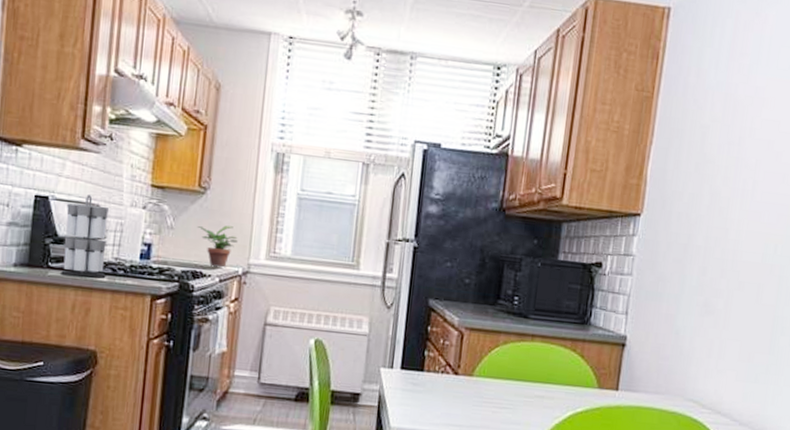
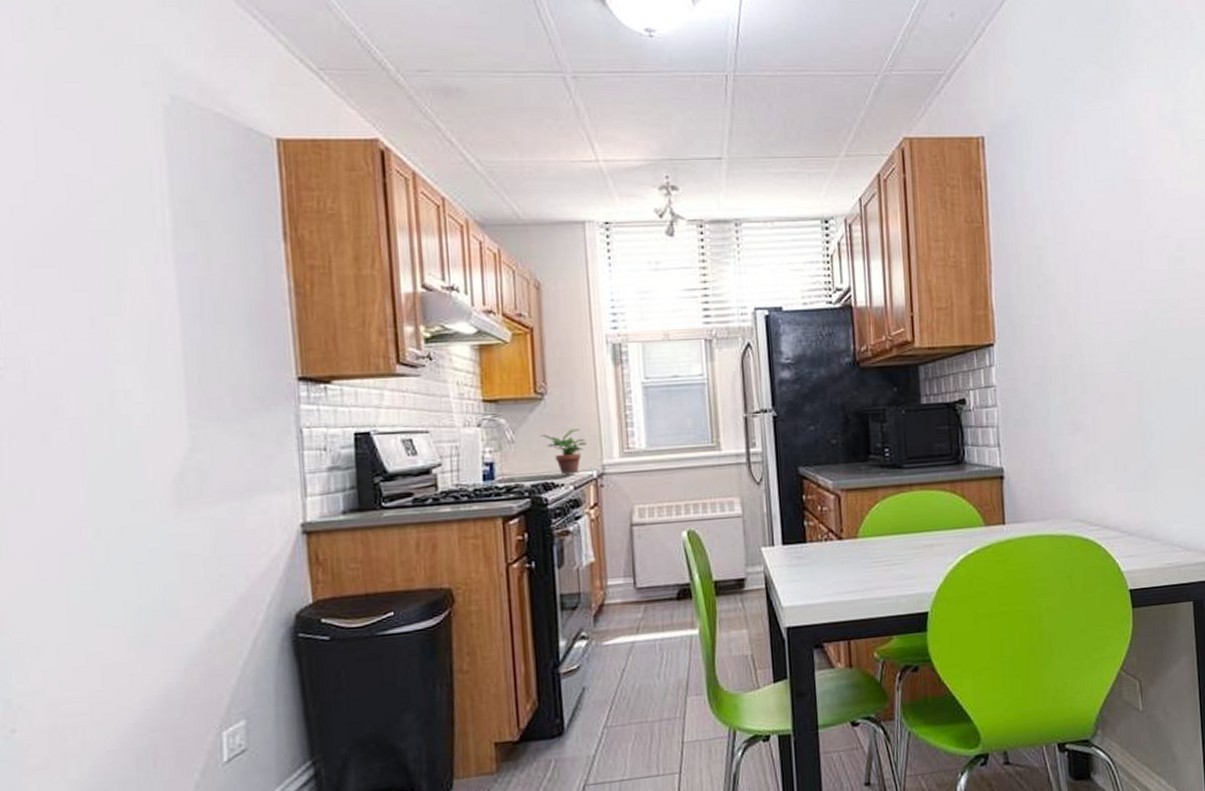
spice rack: present [61,195,108,279] -> none [392,422,449,514]

